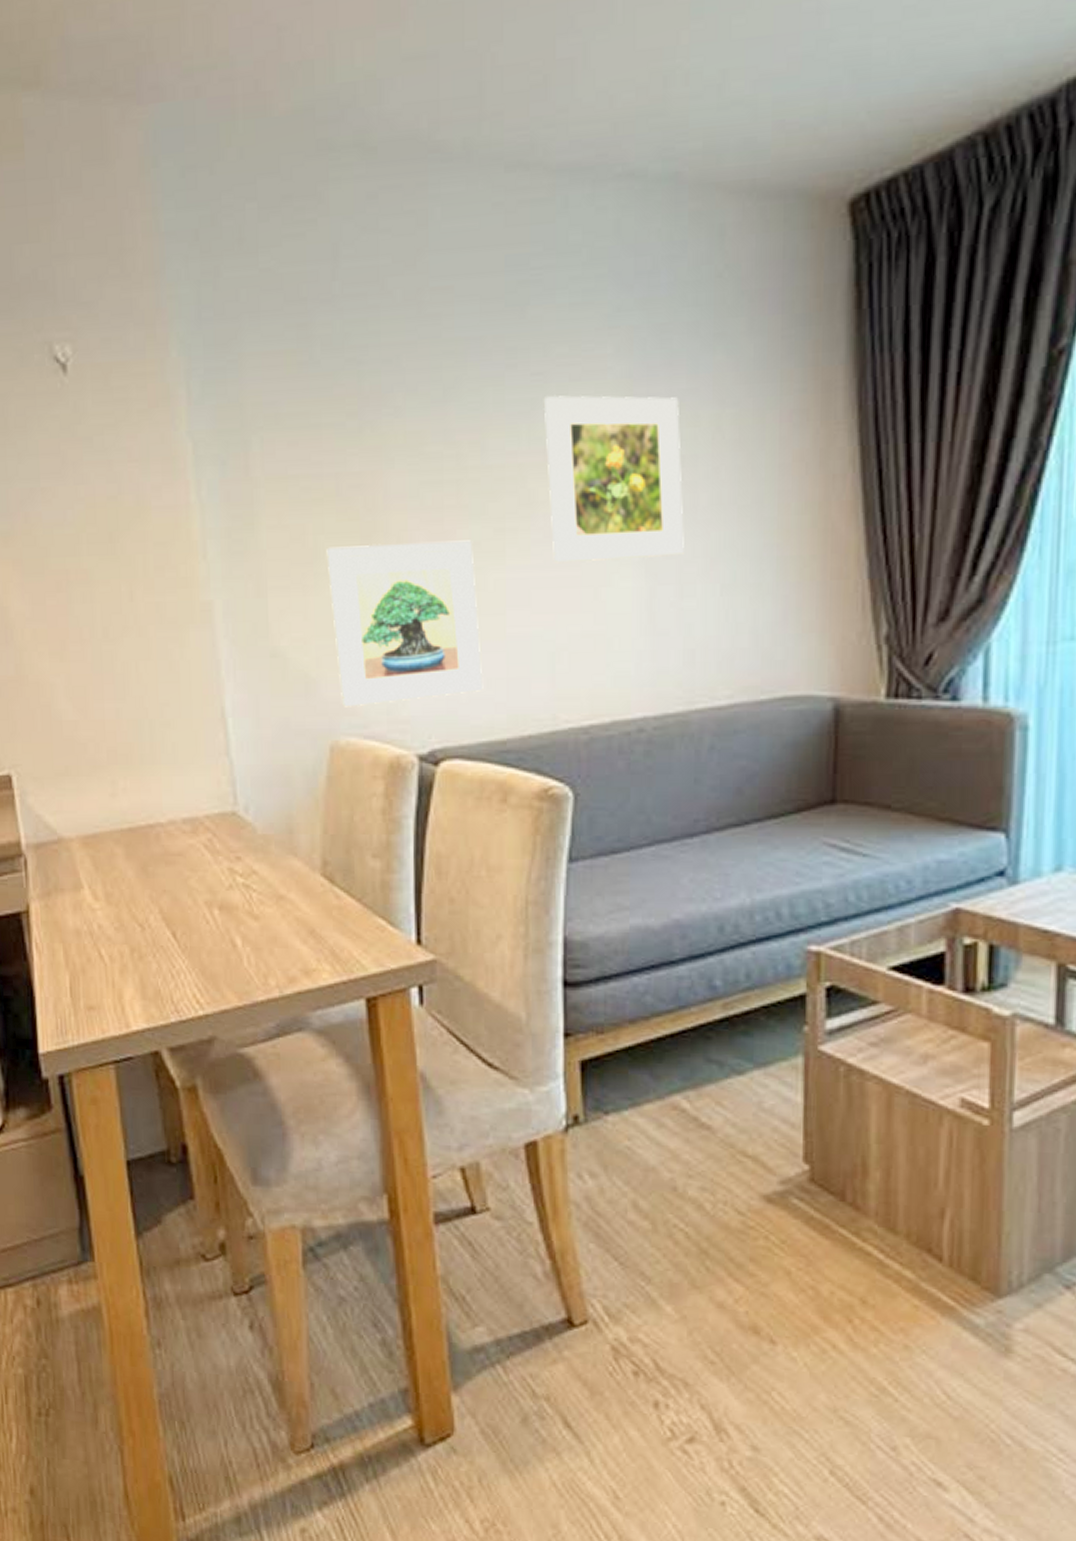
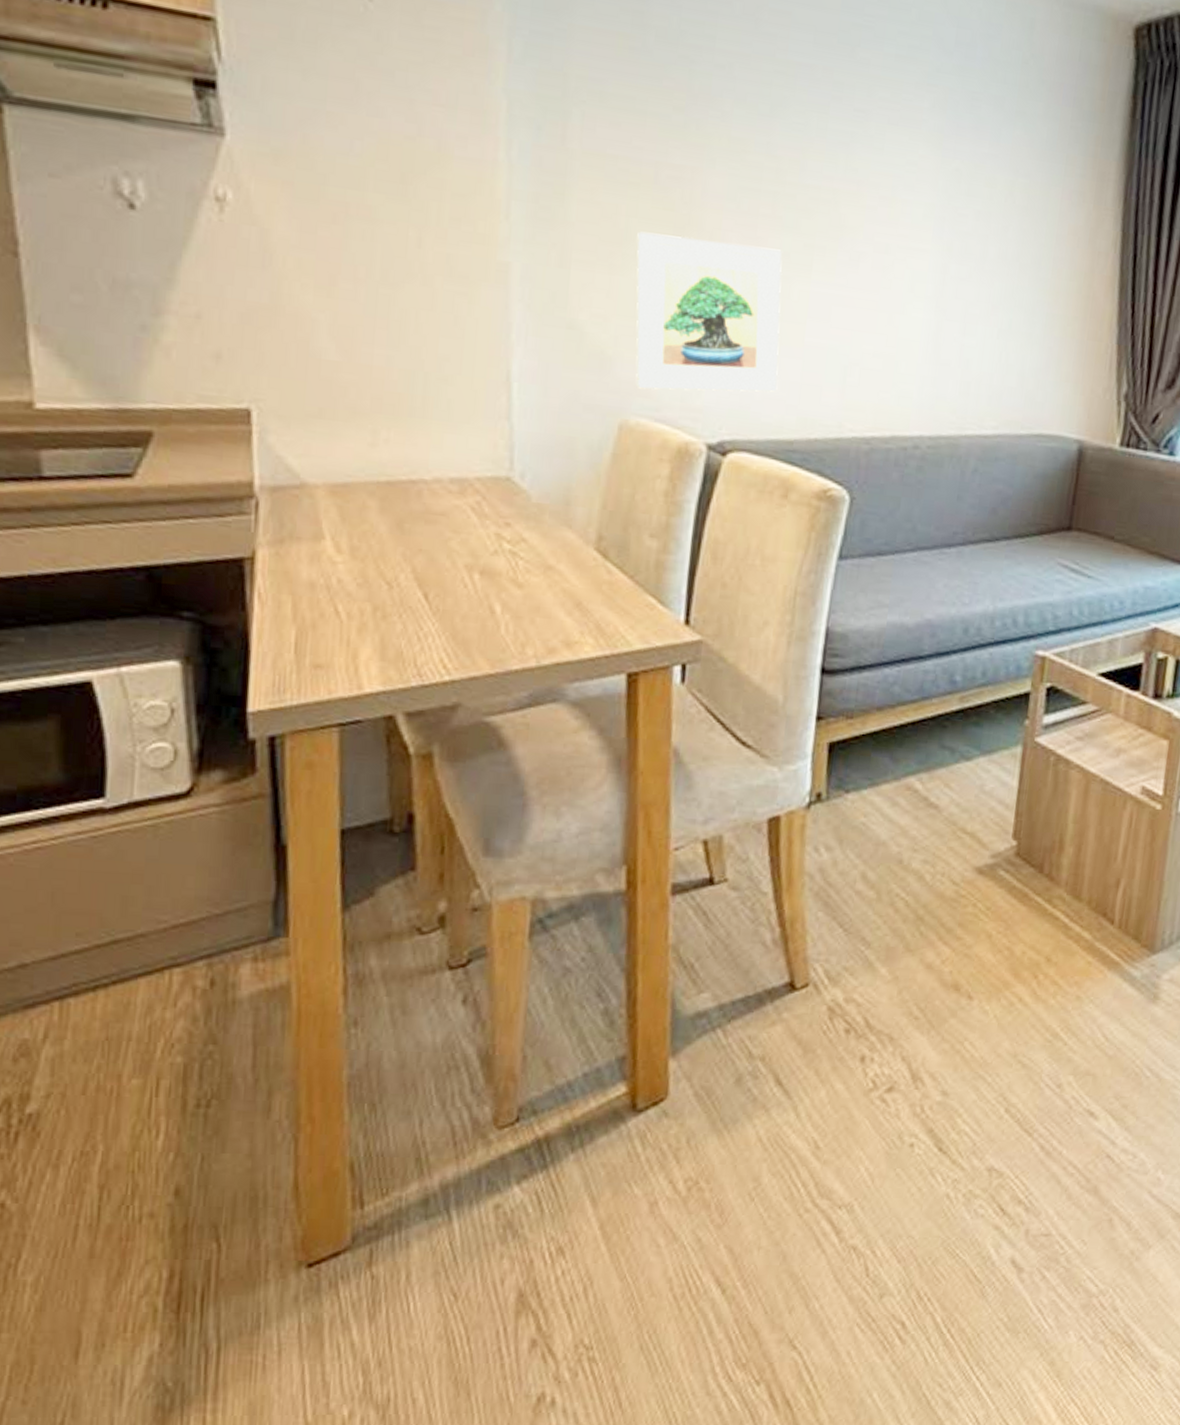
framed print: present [545,395,684,564] -> none [855,133,981,298]

